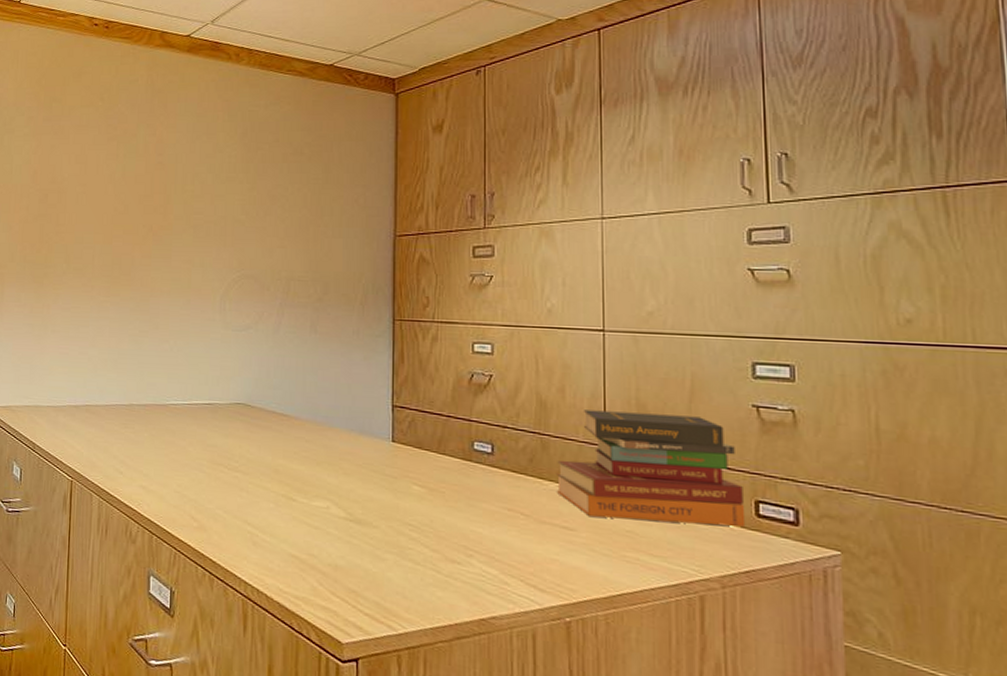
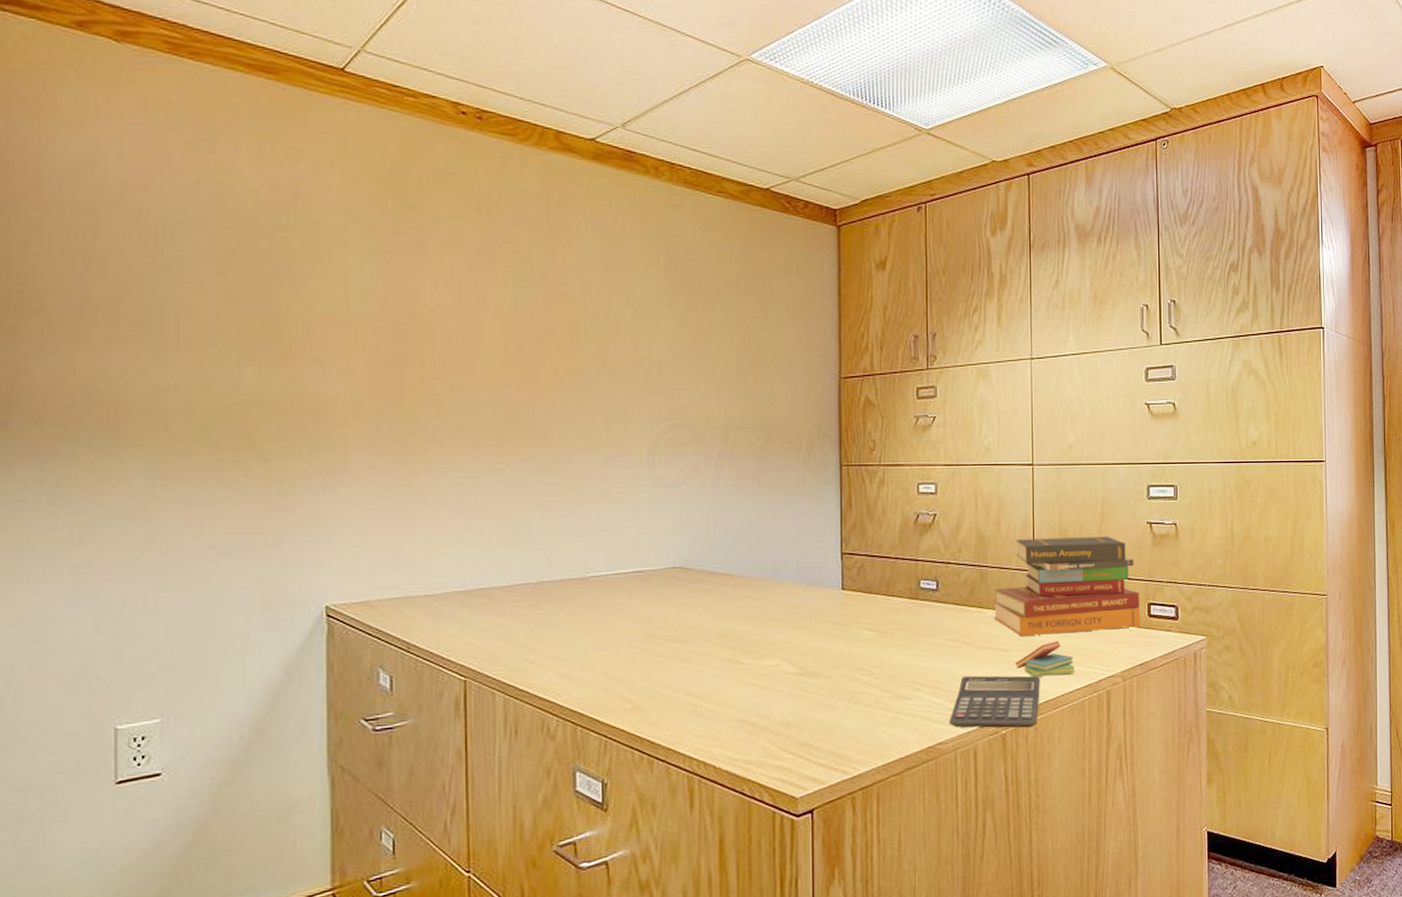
calculator: none [505,549,613,621] -> present [949,675,1040,728]
sticky notes: none [582,527,657,568] -> present [1015,641,1075,677]

